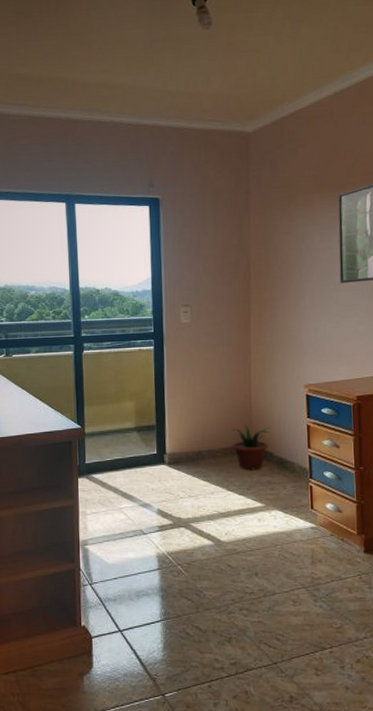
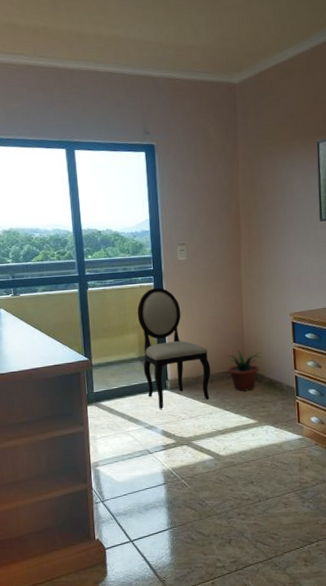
dining chair: none [135,352,214,485] -> present [137,288,211,409]

